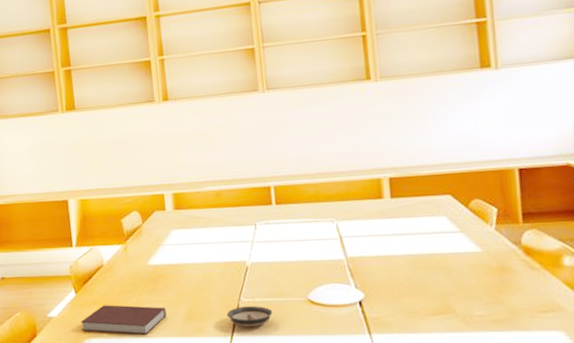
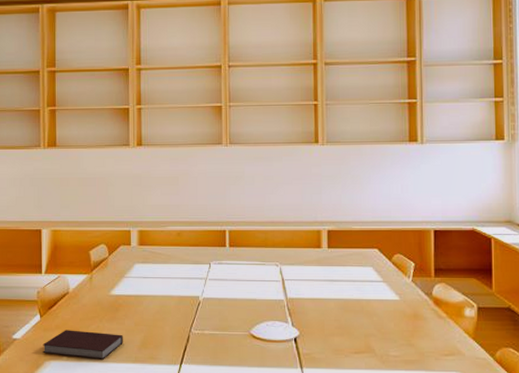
saucer: present [226,306,273,327] -> none [178,338,219,357]

